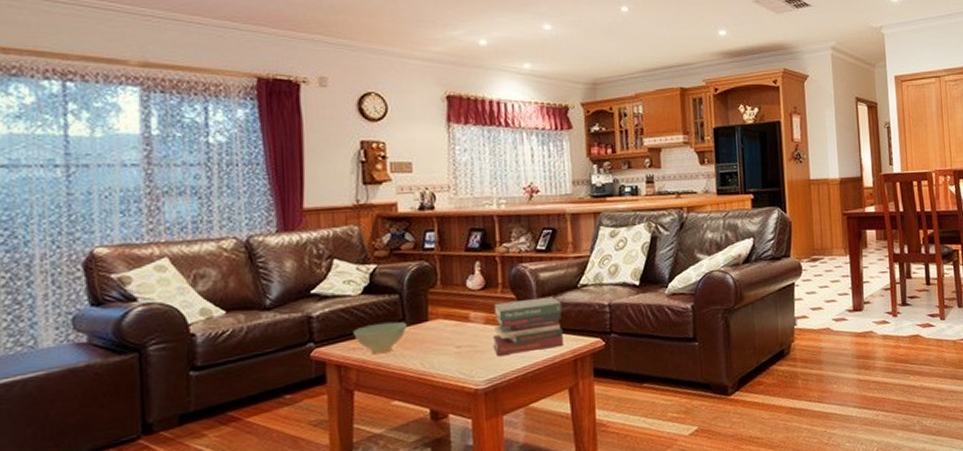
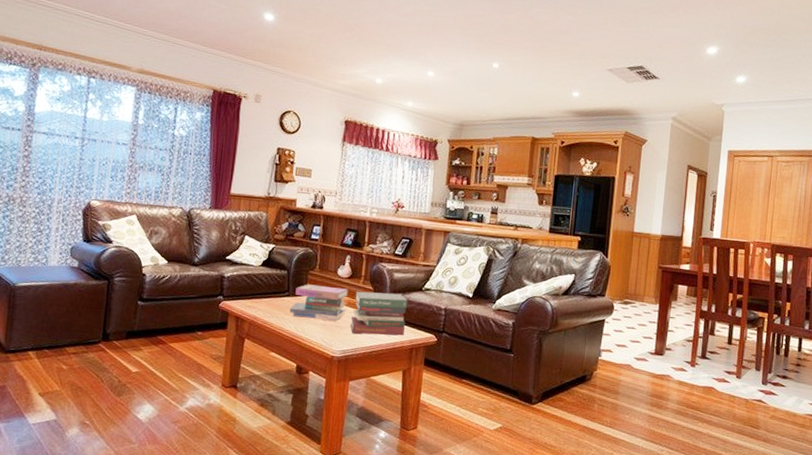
bowl: present [353,322,408,355] -> none [251,290,290,315]
books: none [410,303,484,350] -> present [290,284,348,321]

